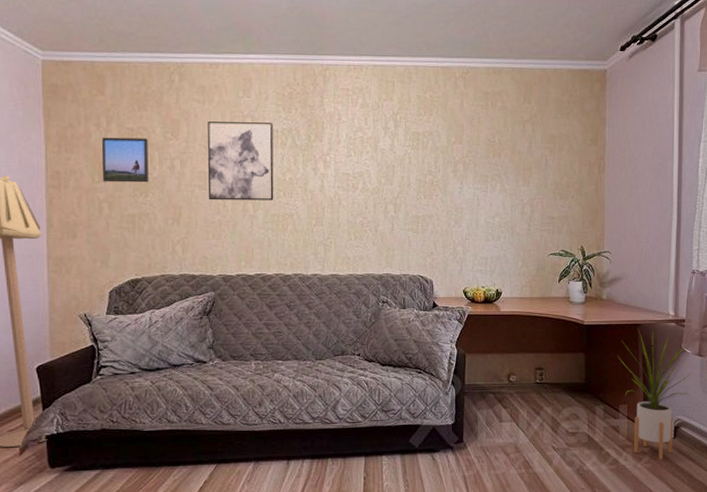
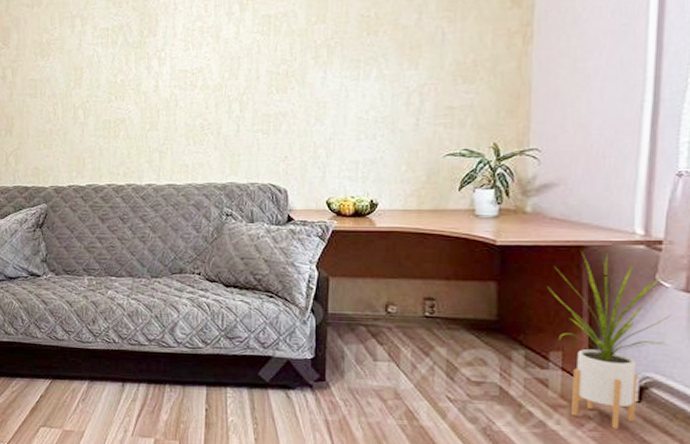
wall art: present [207,122,274,201] -> none [37,21,105,109]

